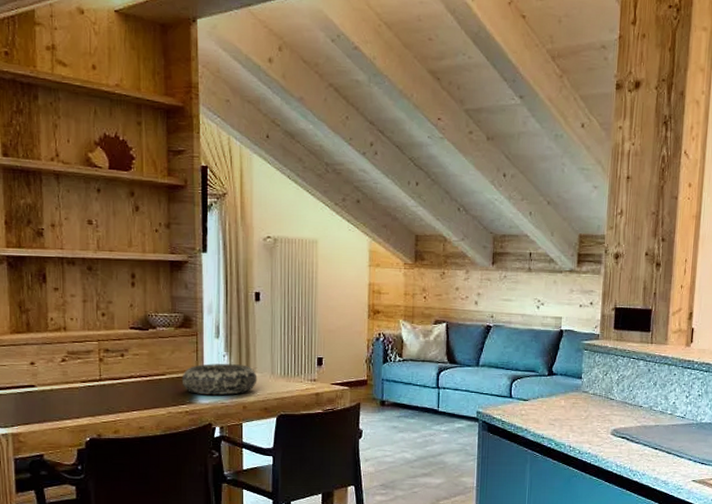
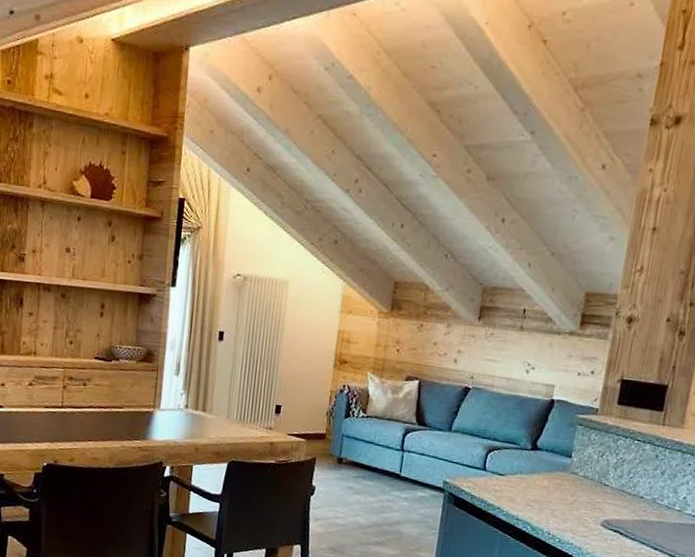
decorative bowl: present [181,364,257,396] -> none [138,401,213,435]

